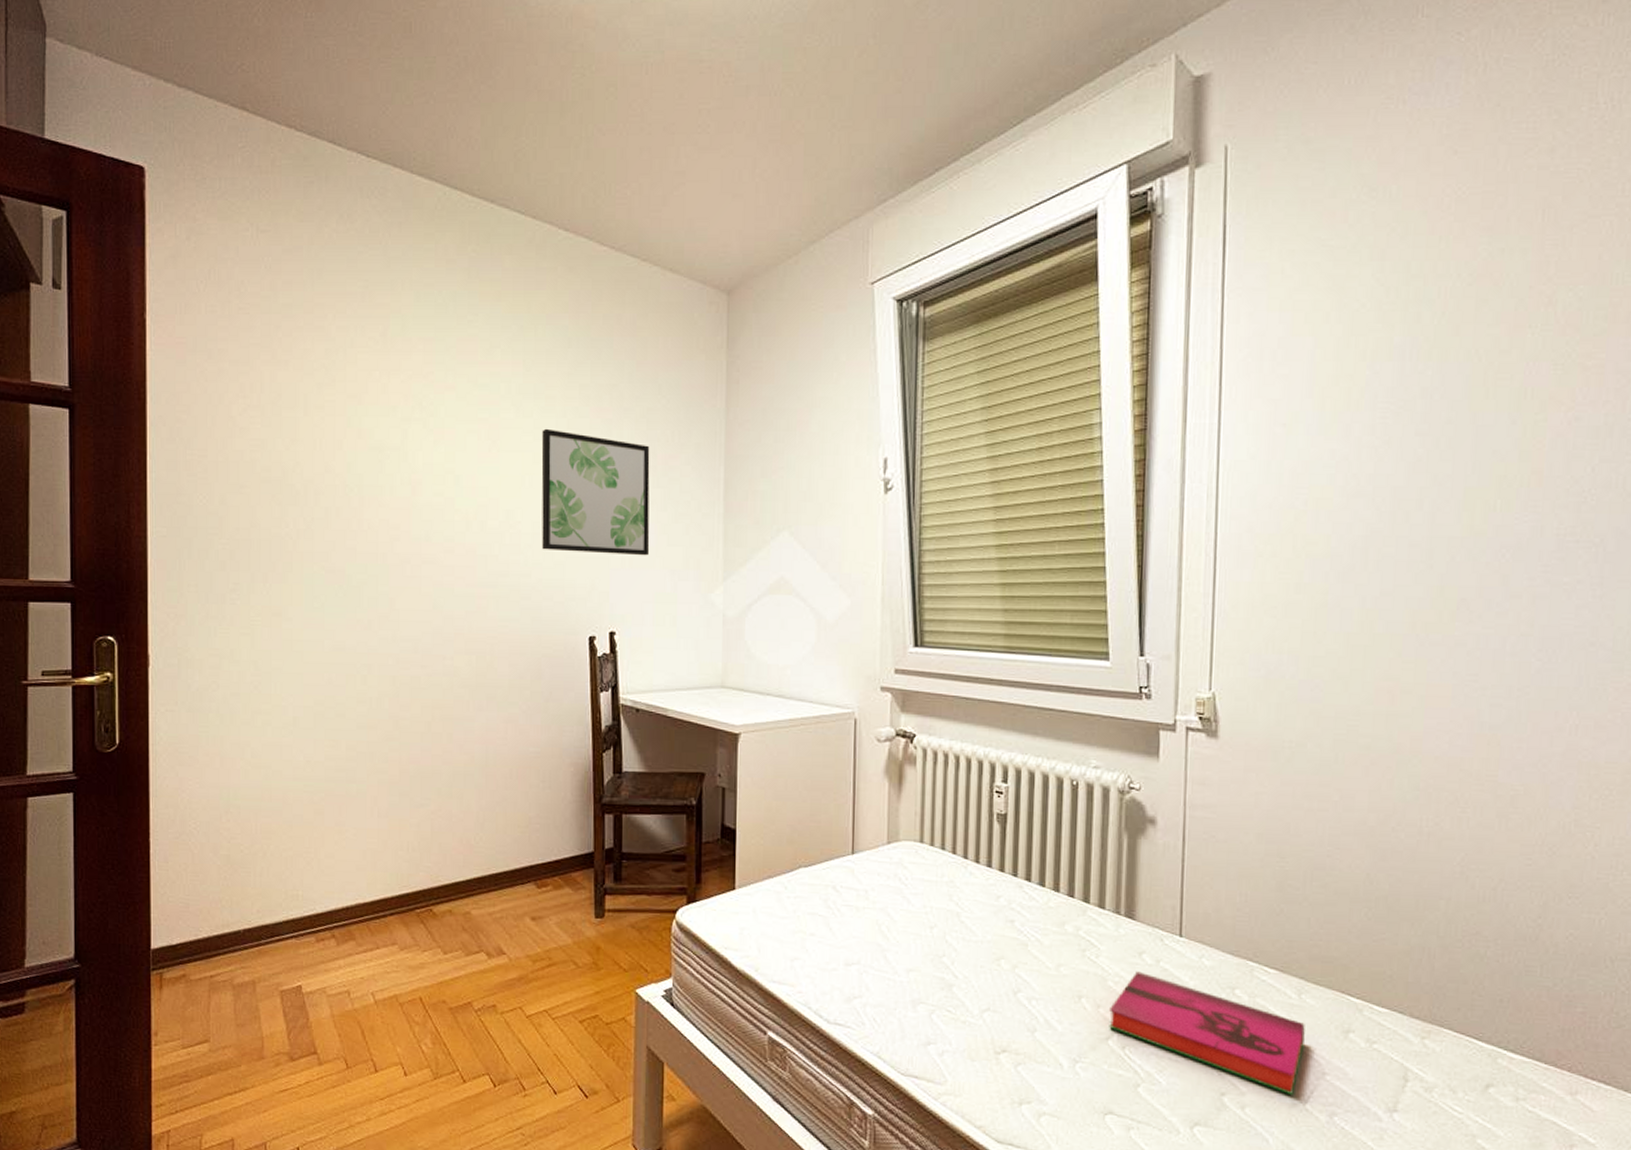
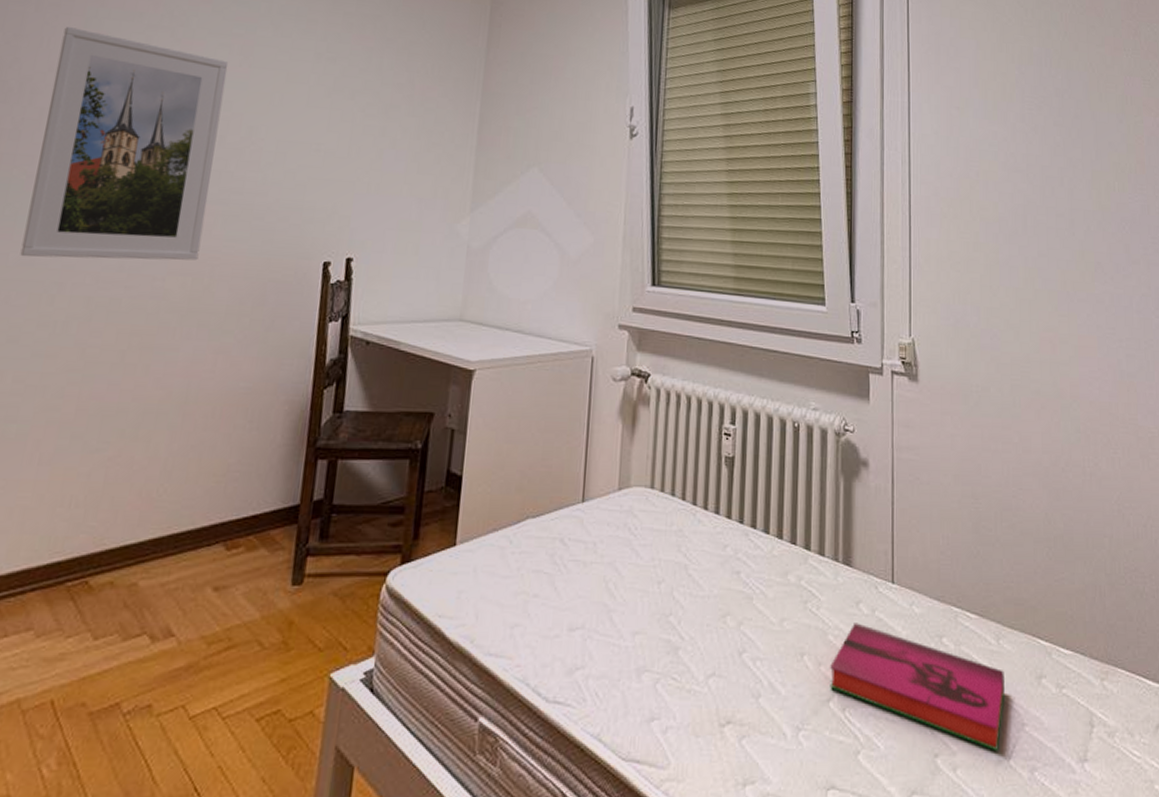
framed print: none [331,428,479,643] -> present [20,27,229,261]
wall art: present [541,428,650,556] -> none [283,49,409,183]

